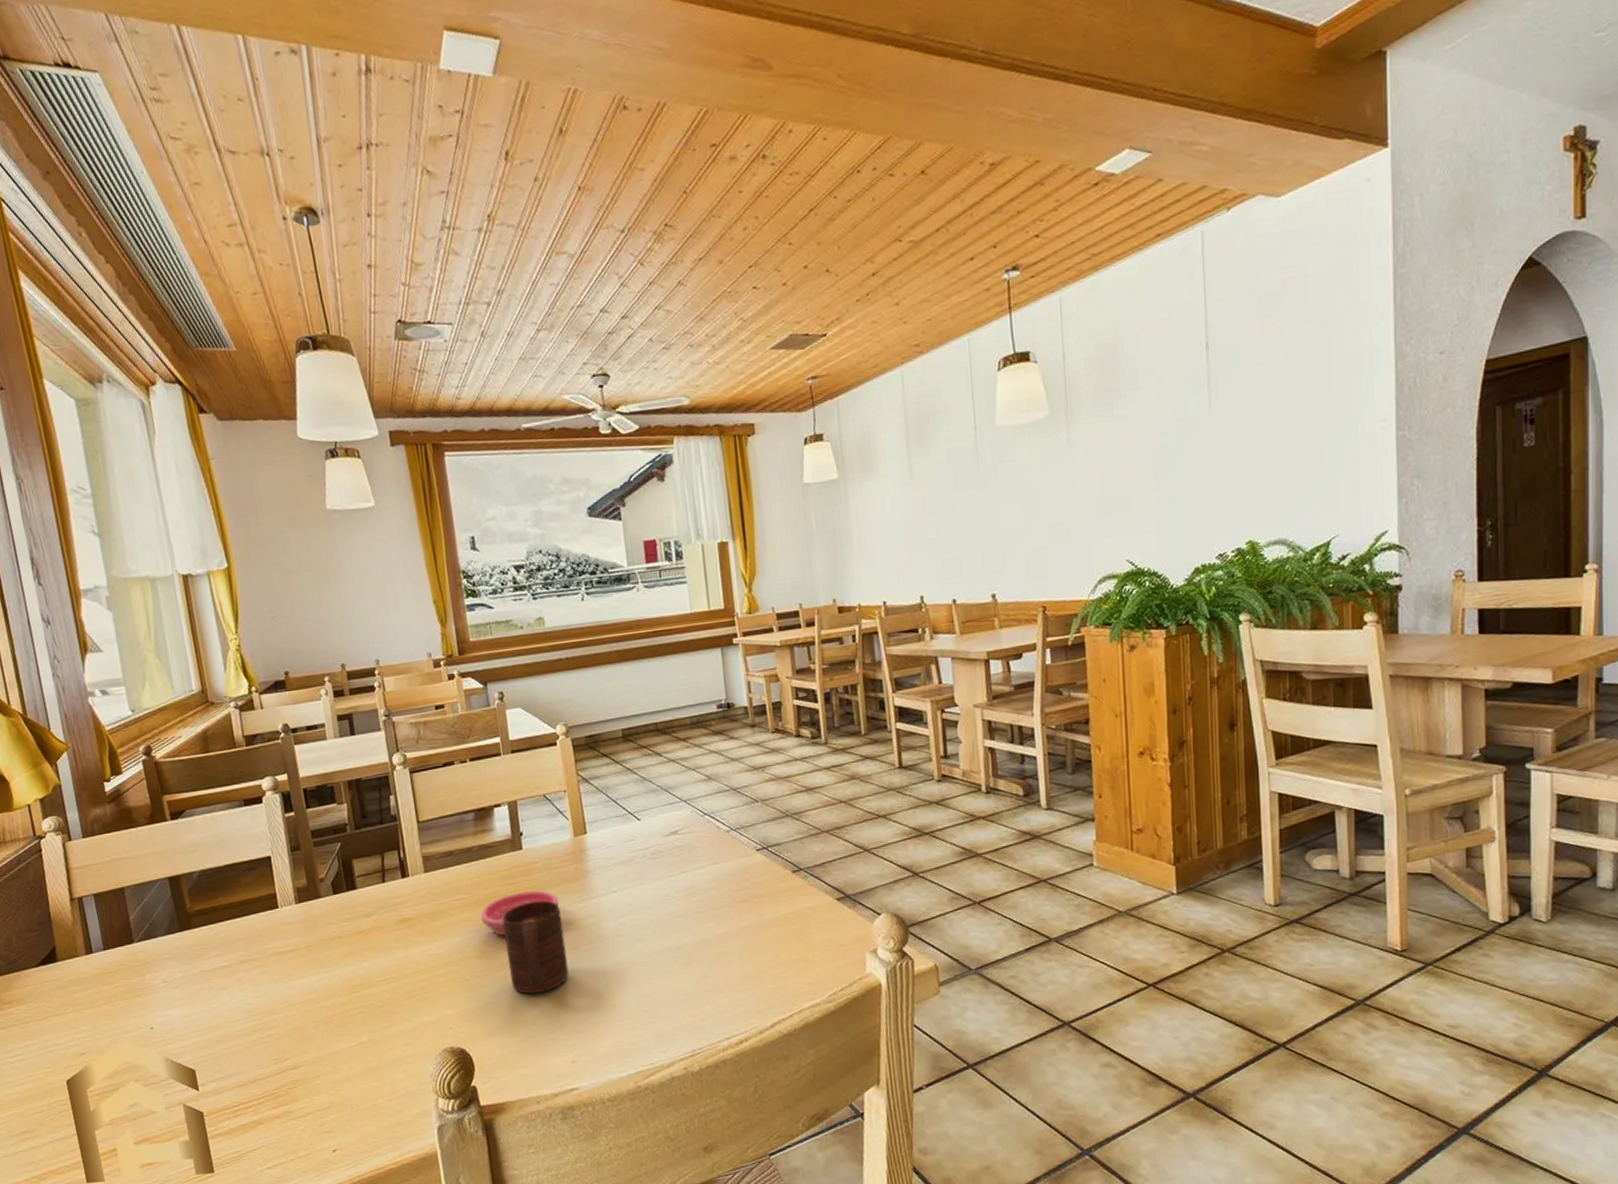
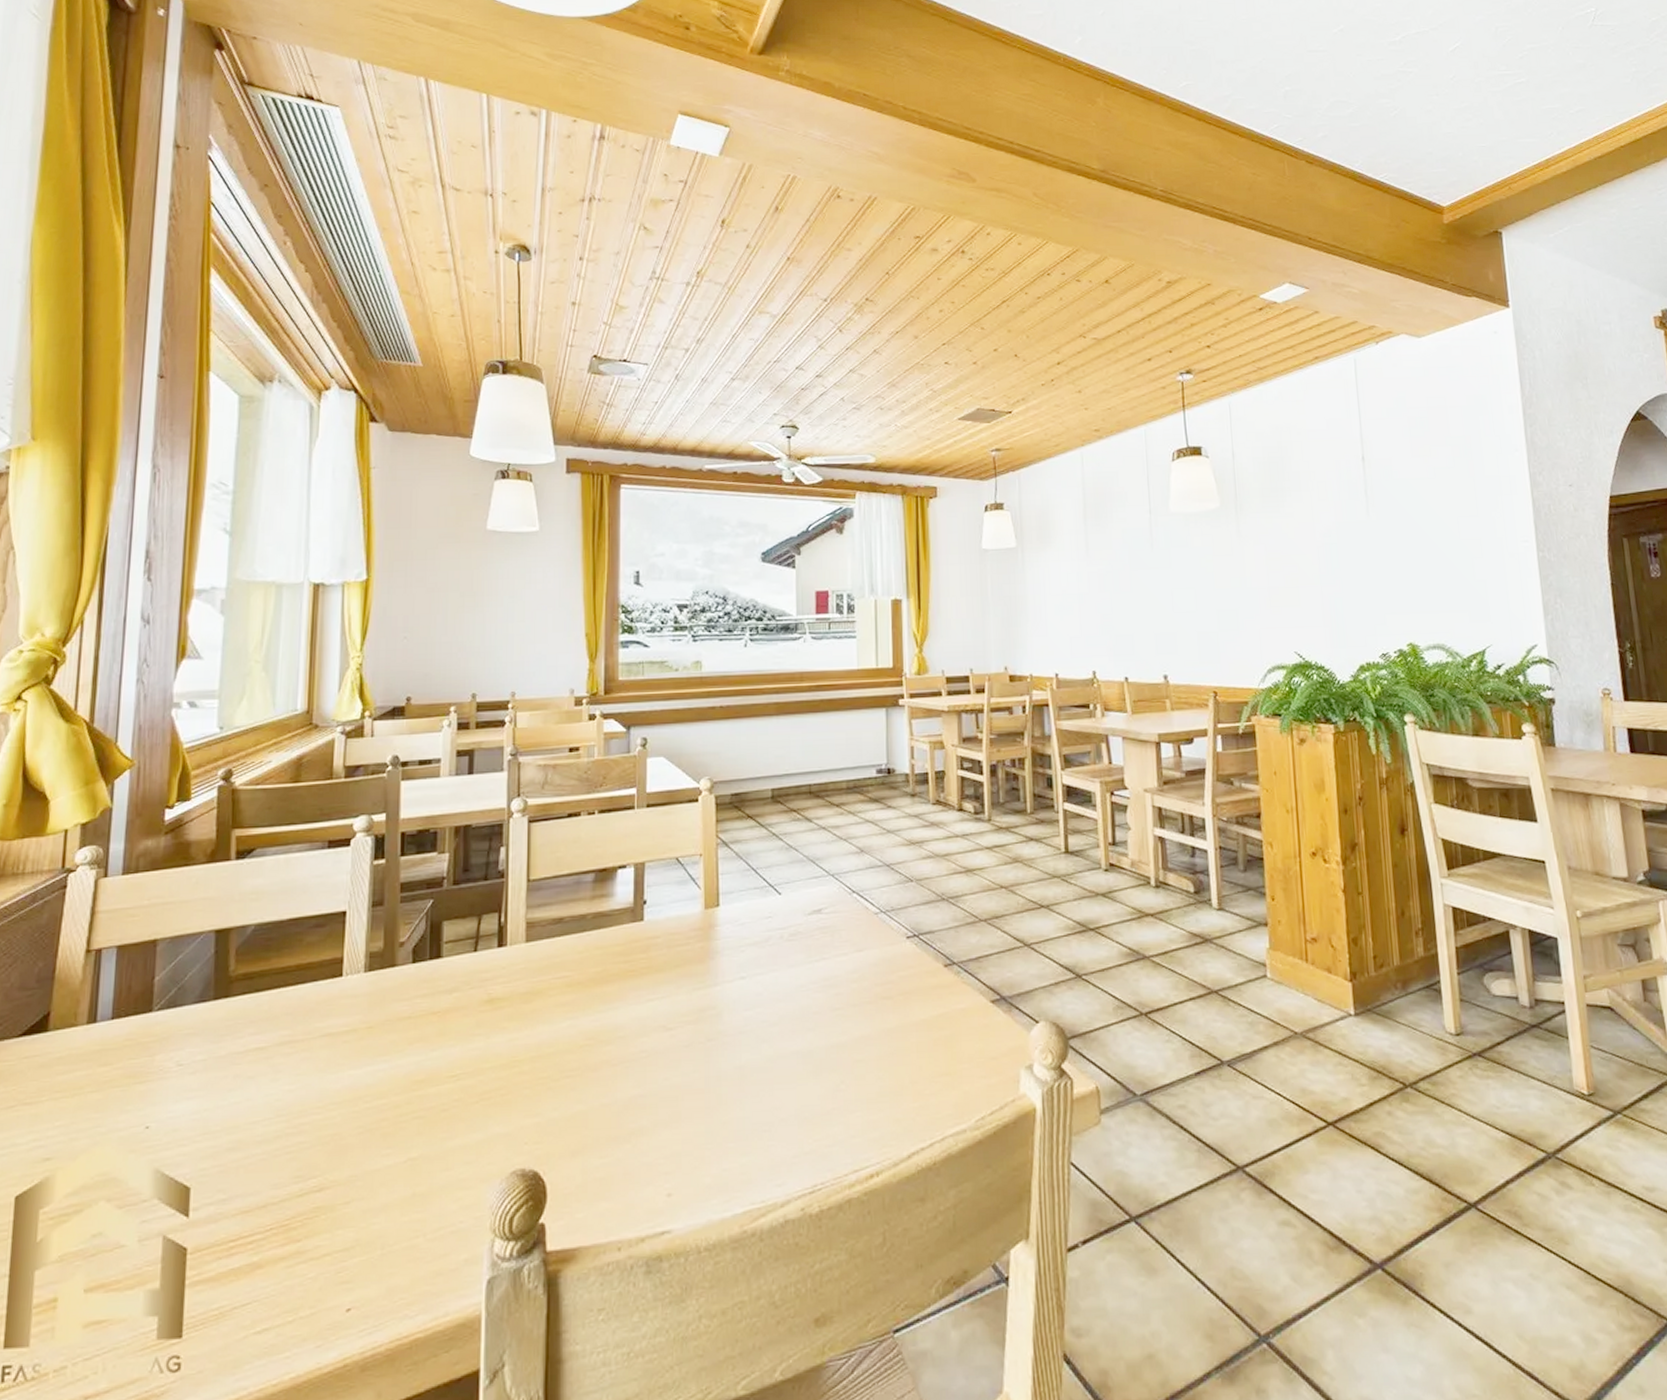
saucer: present [480,890,560,936] -> none [583,971,678,1026]
cup: present [502,900,569,994] -> none [609,985,678,1103]

